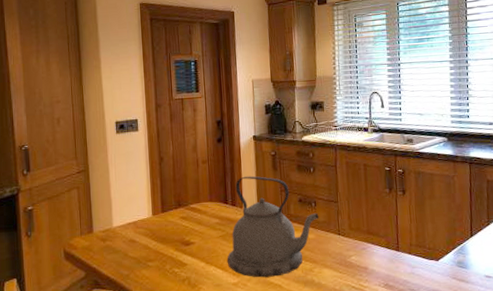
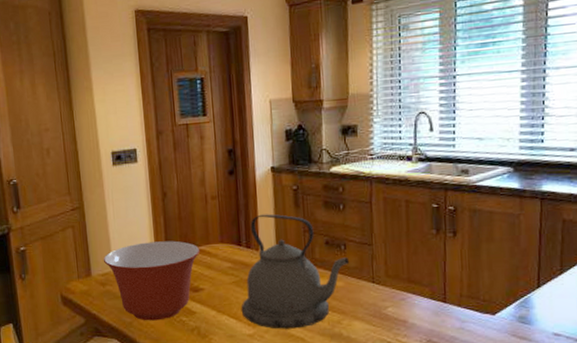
mixing bowl: none [104,200,192,273] -> present [103,240,200,321]

